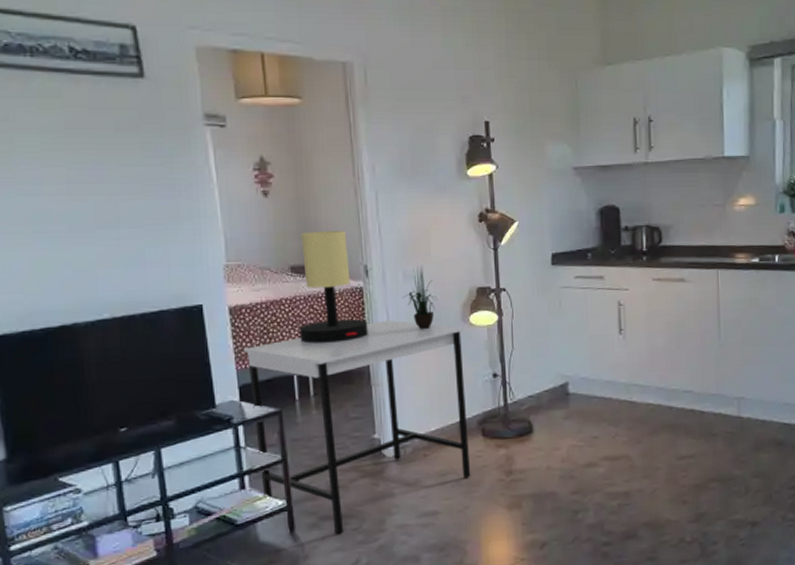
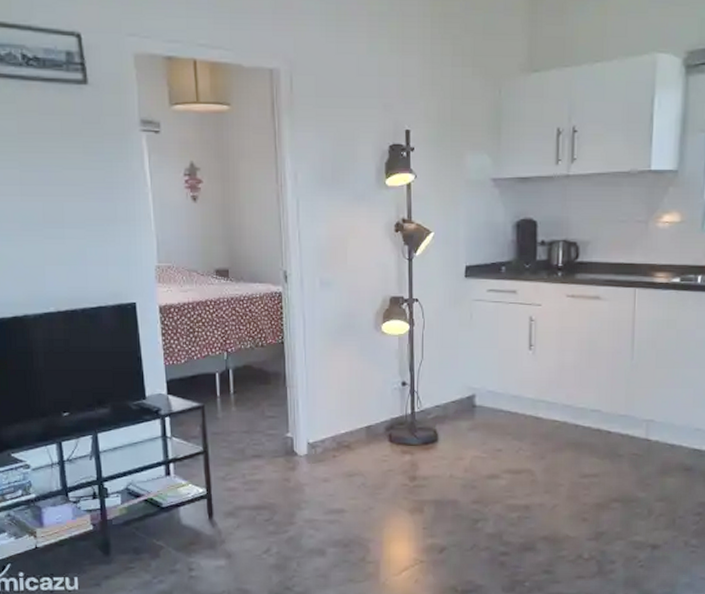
desk: present [243,320,471,535] -> none [171,325,377,524]
table lamp: present [299,231,368,344] -> none [222,237,285,344]
potted plant: present [402,266,438,330] -> none [318,274,353,336]

